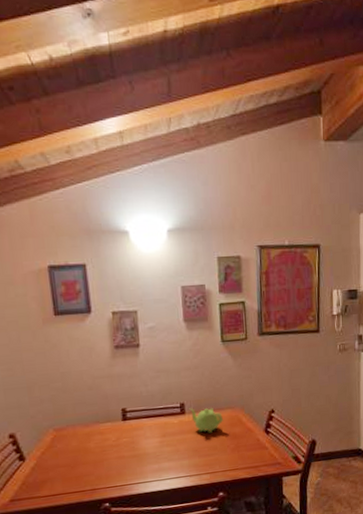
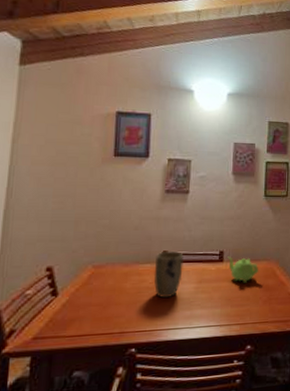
plant pot: none [115,407,145,454] -> present [153,250,184,298]

